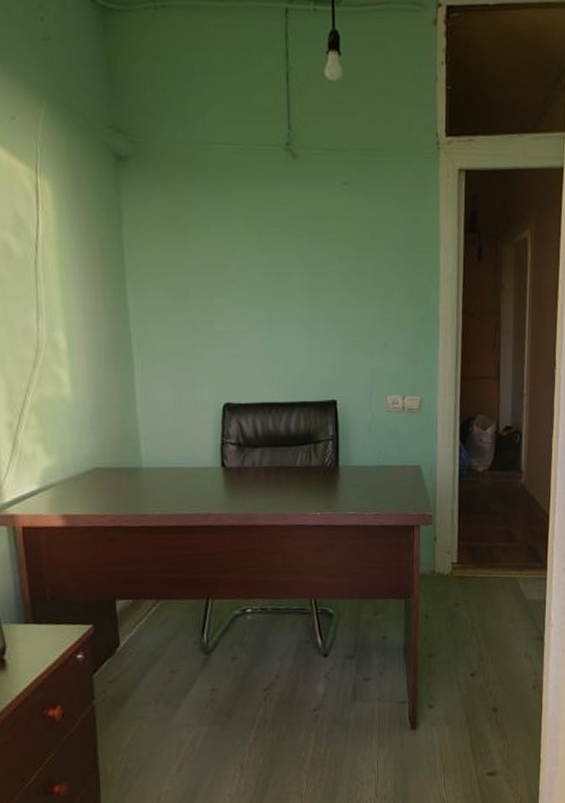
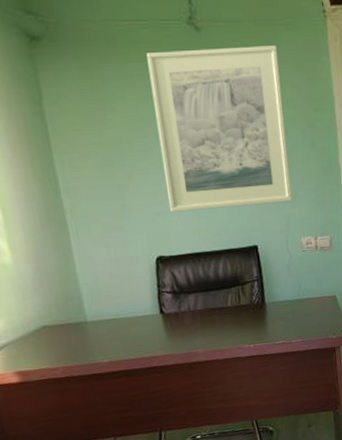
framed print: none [236,178,382,356] -> present [146,46,292,213]

